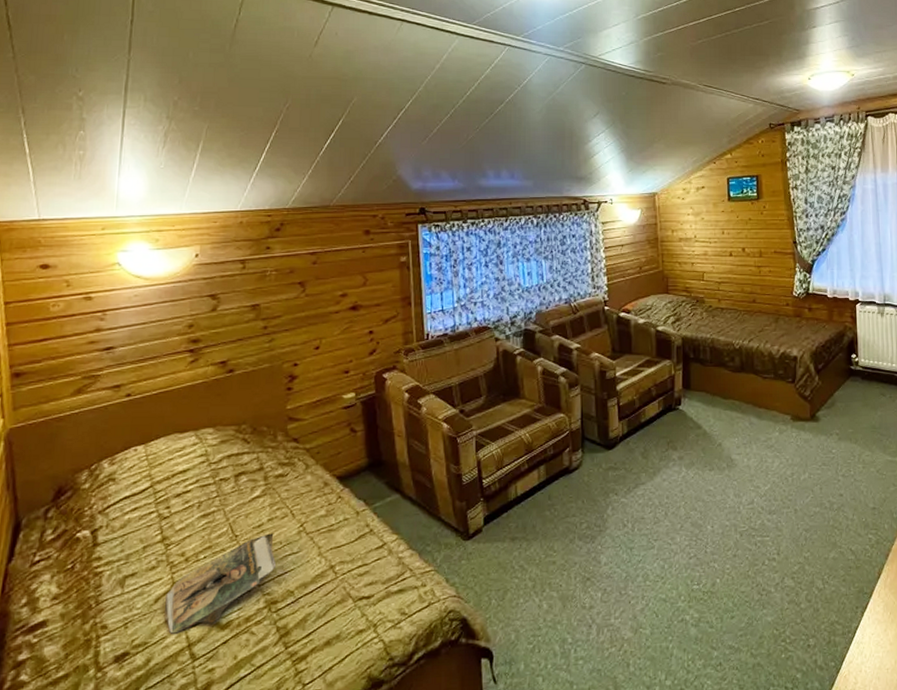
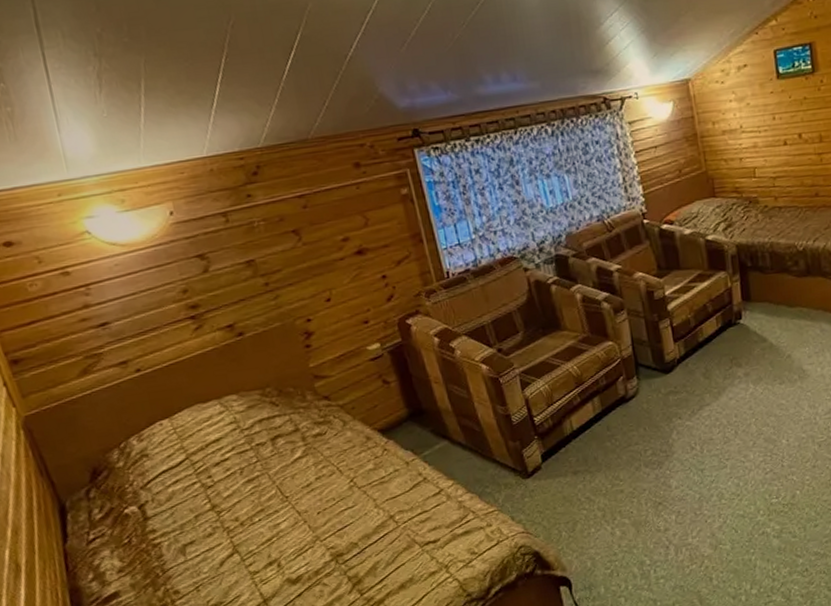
magazine: present [164,533,277,634] -> none [228,491,335,593]

